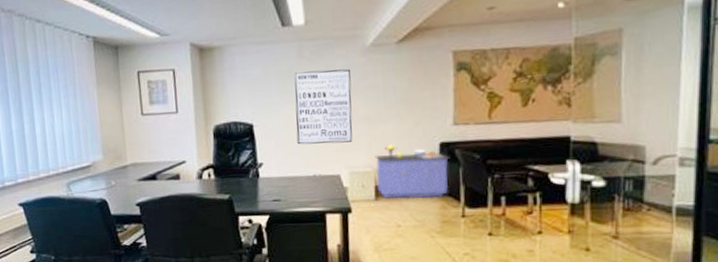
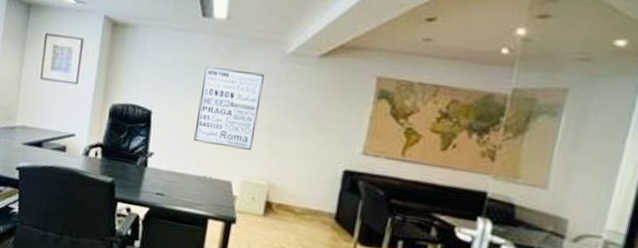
storage cabinet: present [375,144,450,199] -> none [267,161,352,228]

